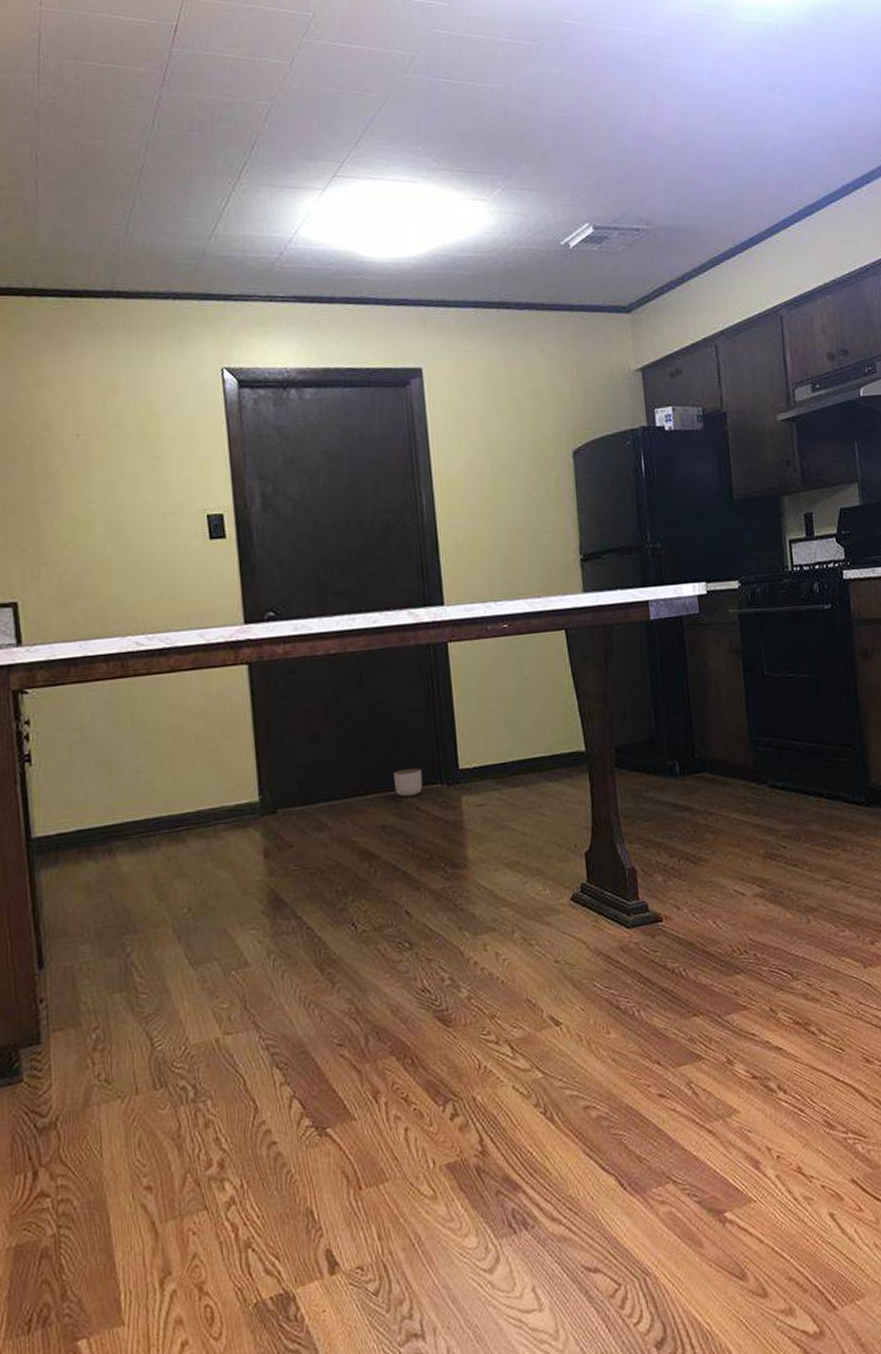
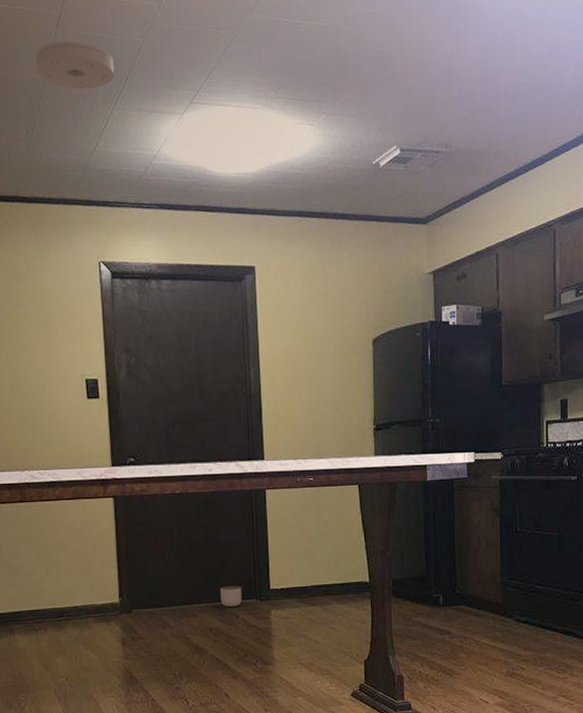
smoke detector: none [134,105,236,161] -> present [35,41,114,89]

